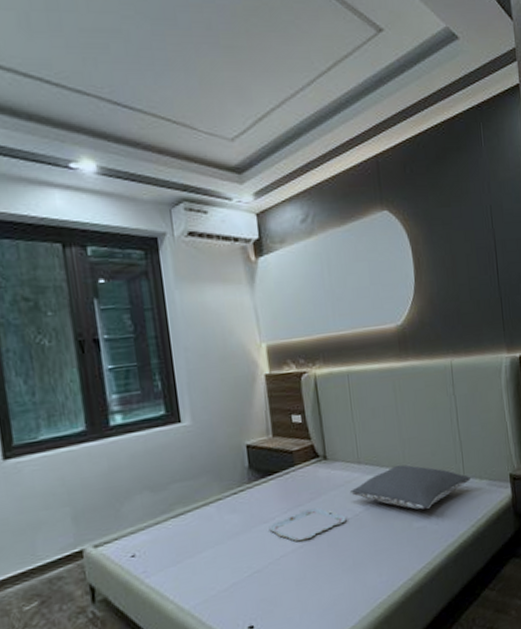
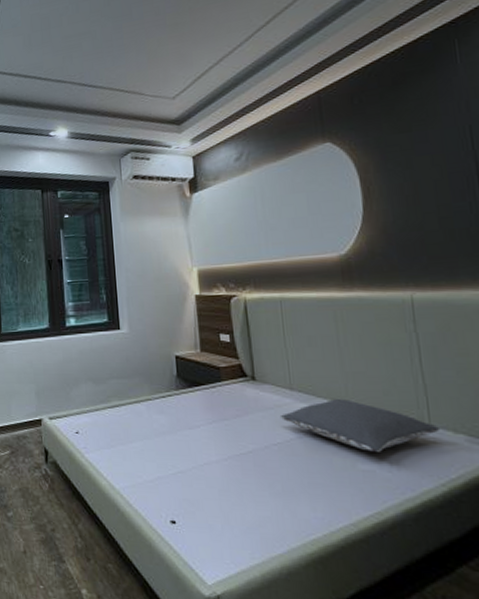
serving tray: present [268,508,347,542] -> none [193,425,276,454]

